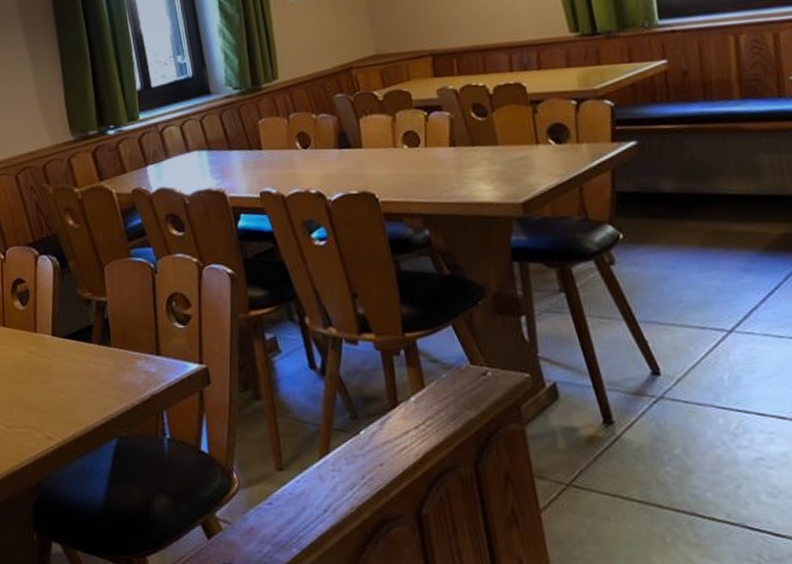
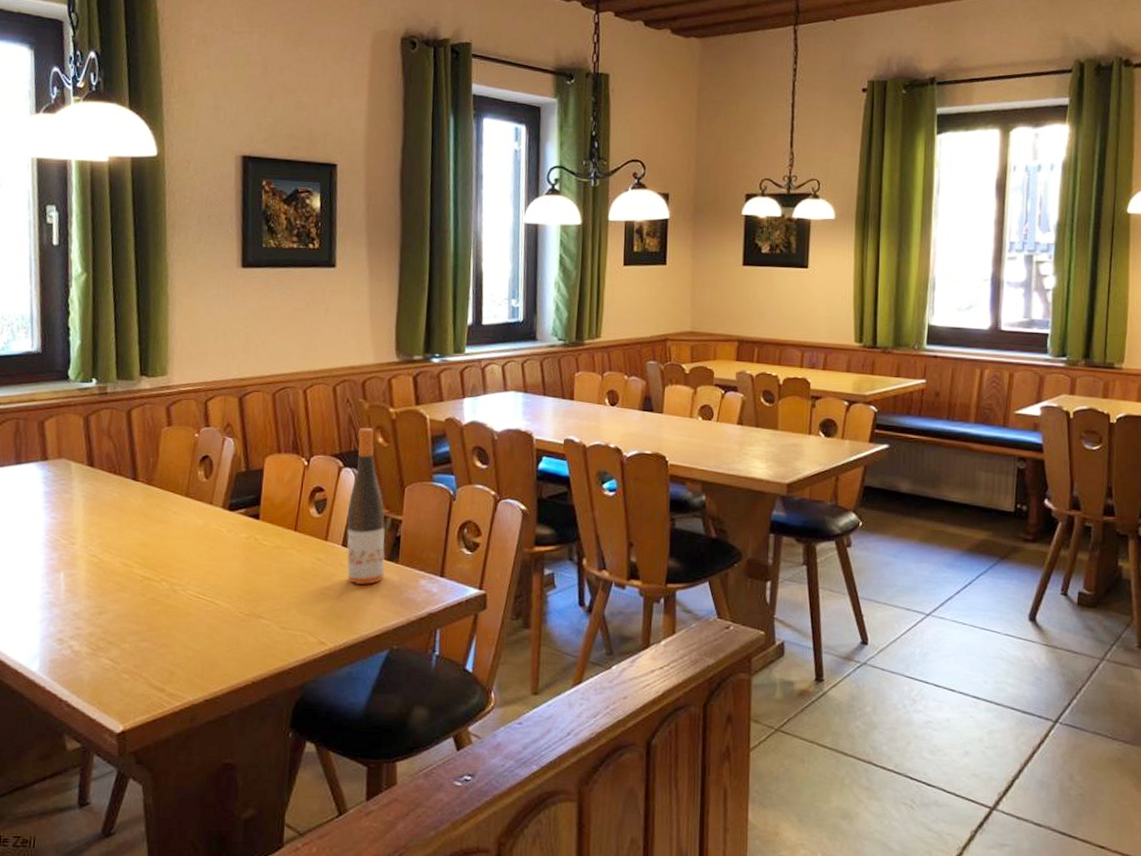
wine bottle: none [47,212,100,374] -> present [346,428,386,585]

